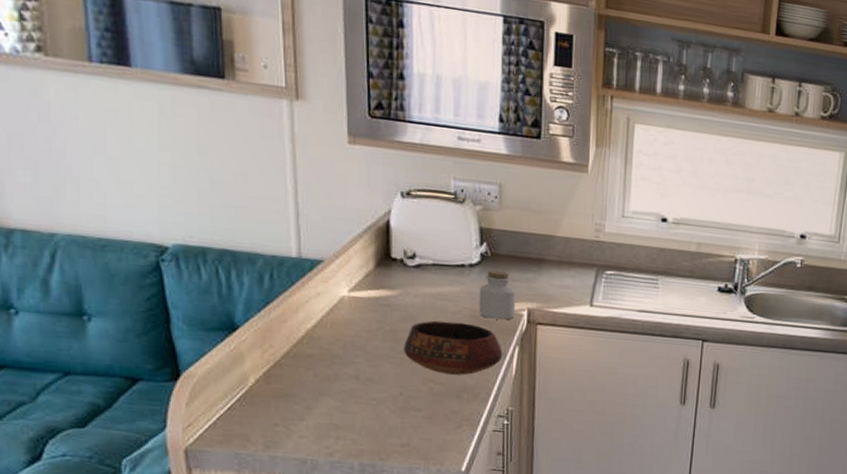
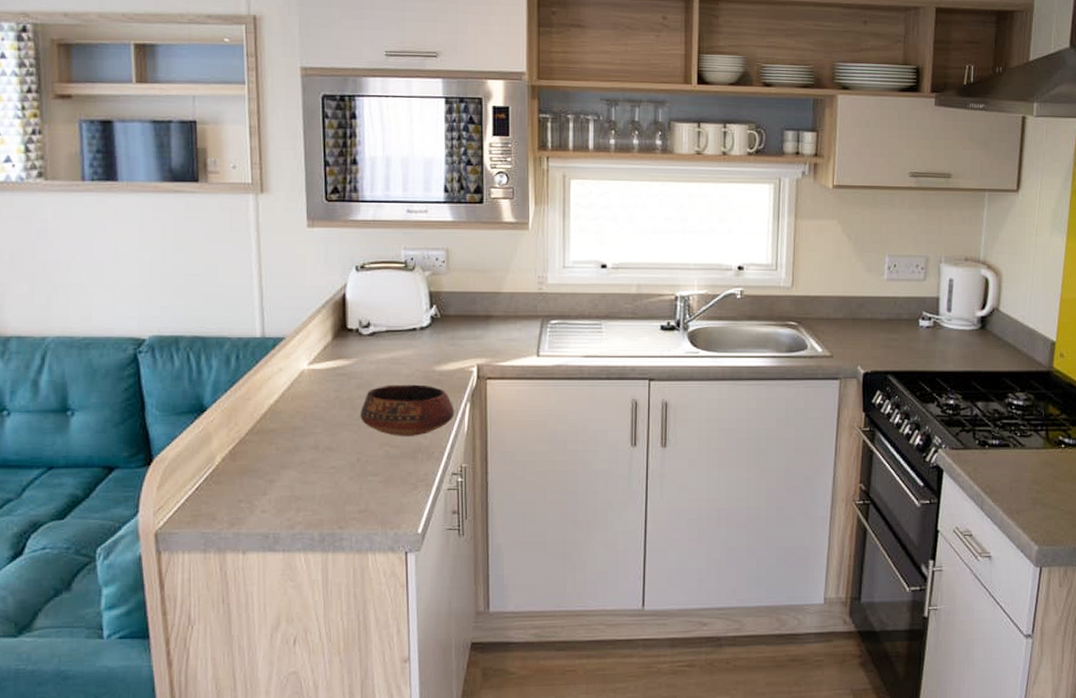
jar: present [478,270,515,320] -> none [430,330,465,378]

